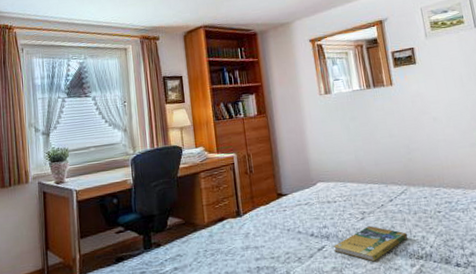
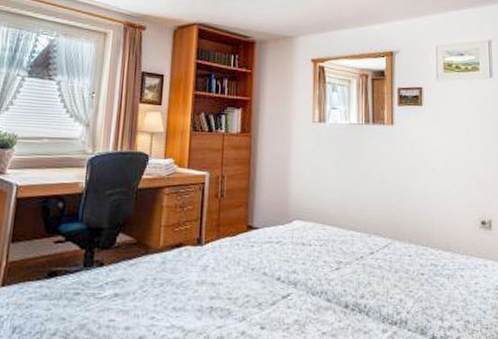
booklet: present [334,226,407,262] -> none [300,278,383,320]

